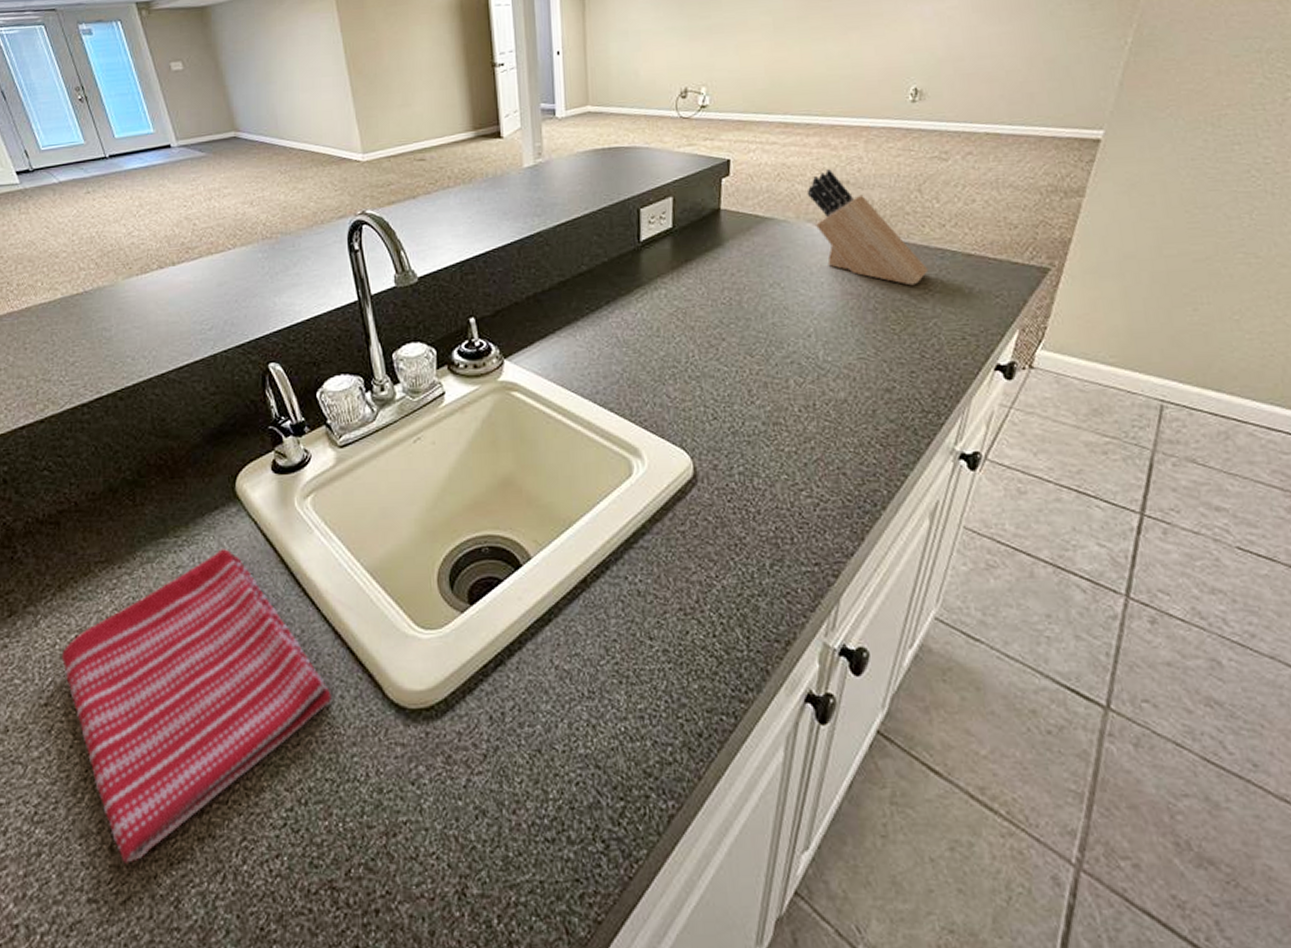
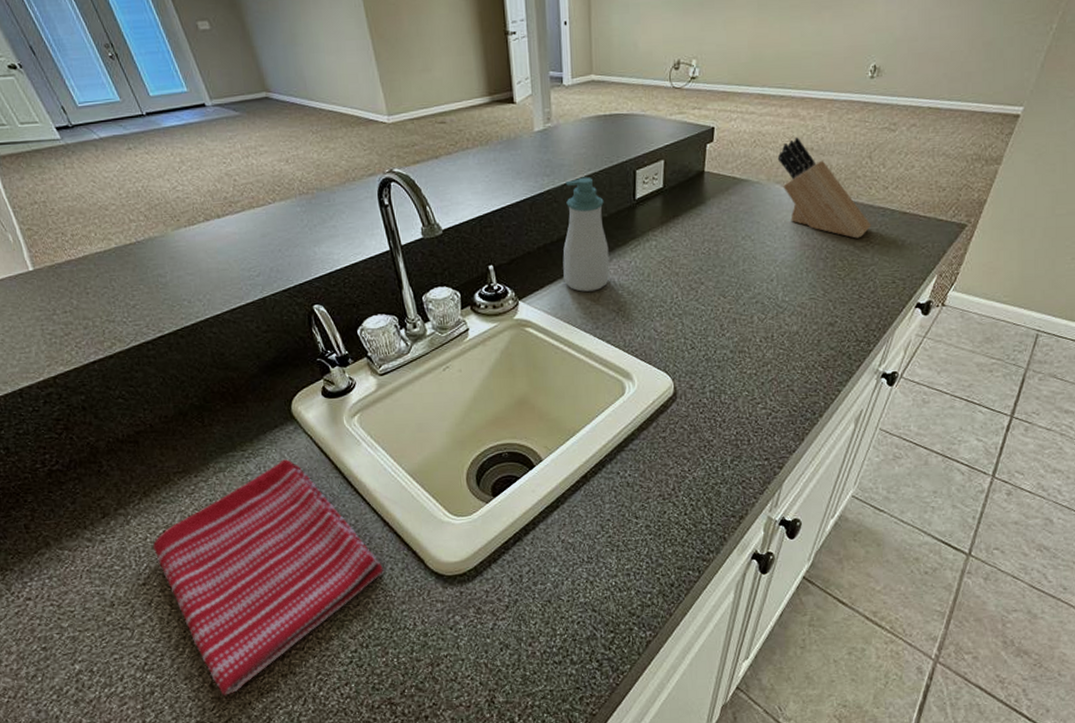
soap bottle: none [555,216,612,349] -> present [562,177,610,292]

